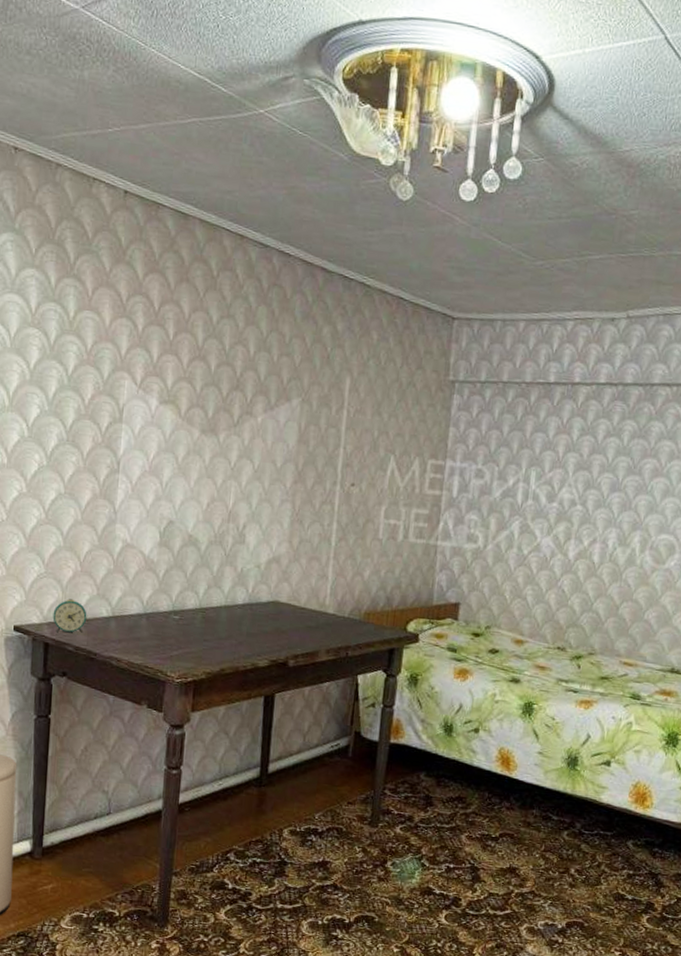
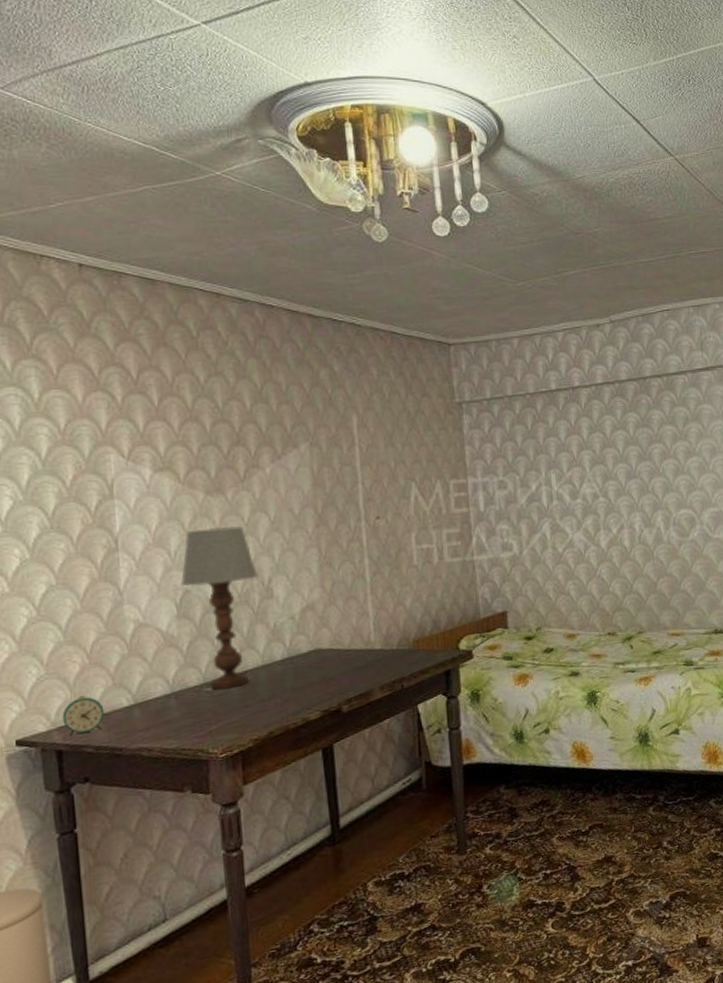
table lamp: none [166,465,235,621] -> present [180,526,258,689]

